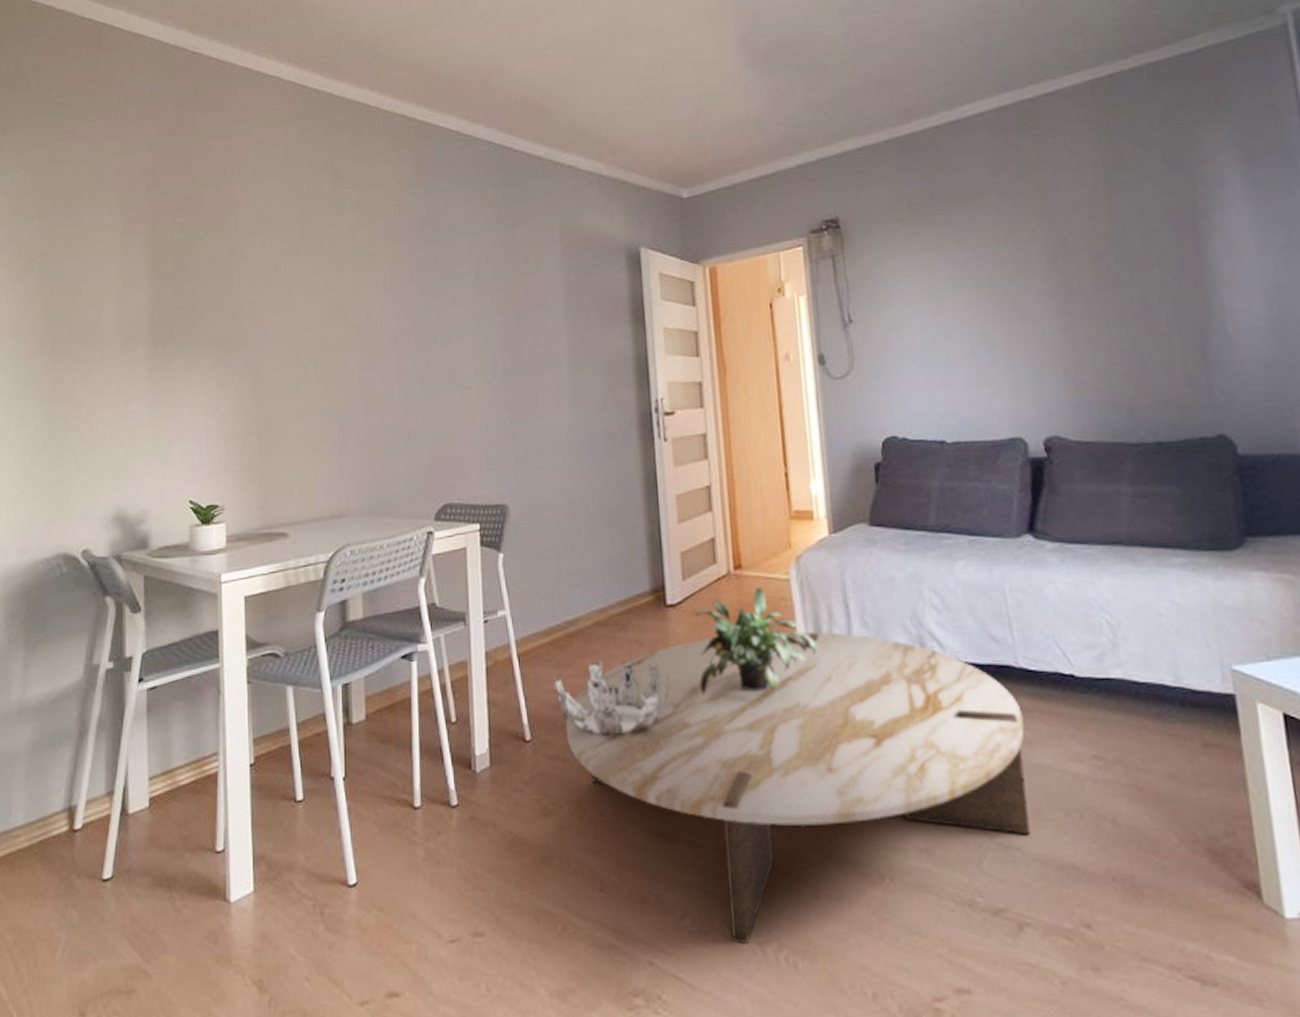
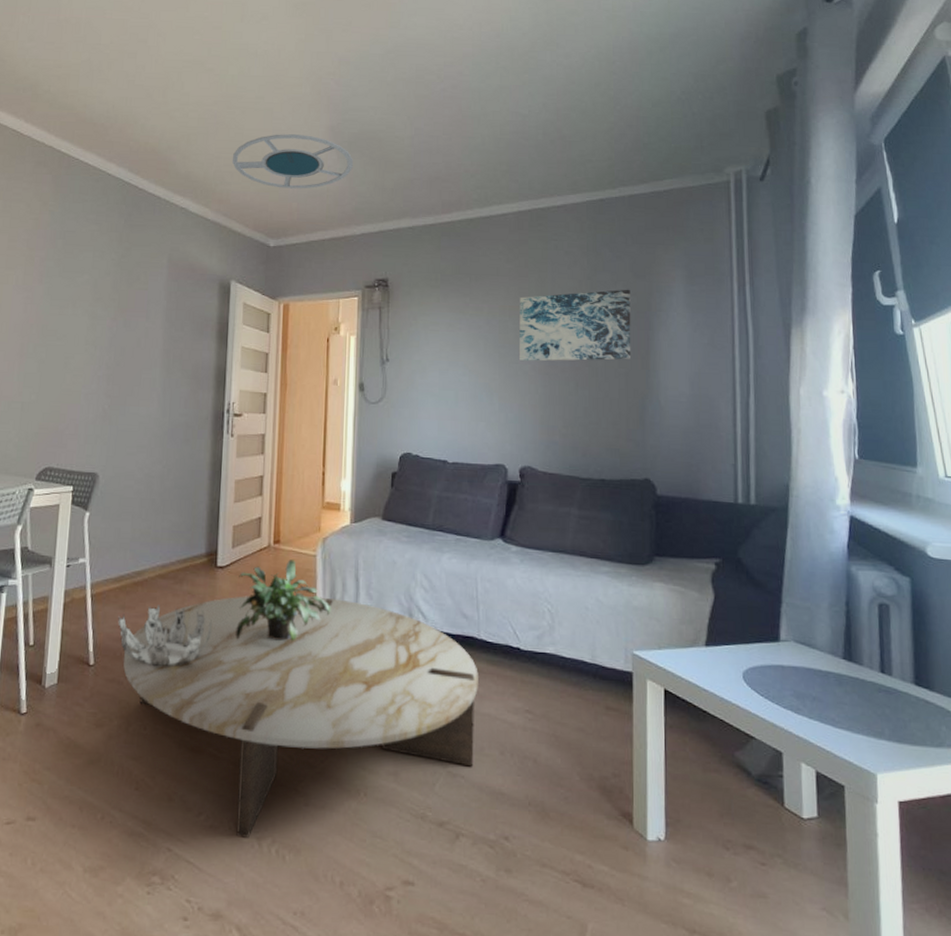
ceiling lamp: none [623,52,775,124] -> present [232,134,353,189]
wall art: none [1015,187,1179,301] -> present [518,289,632,362]

